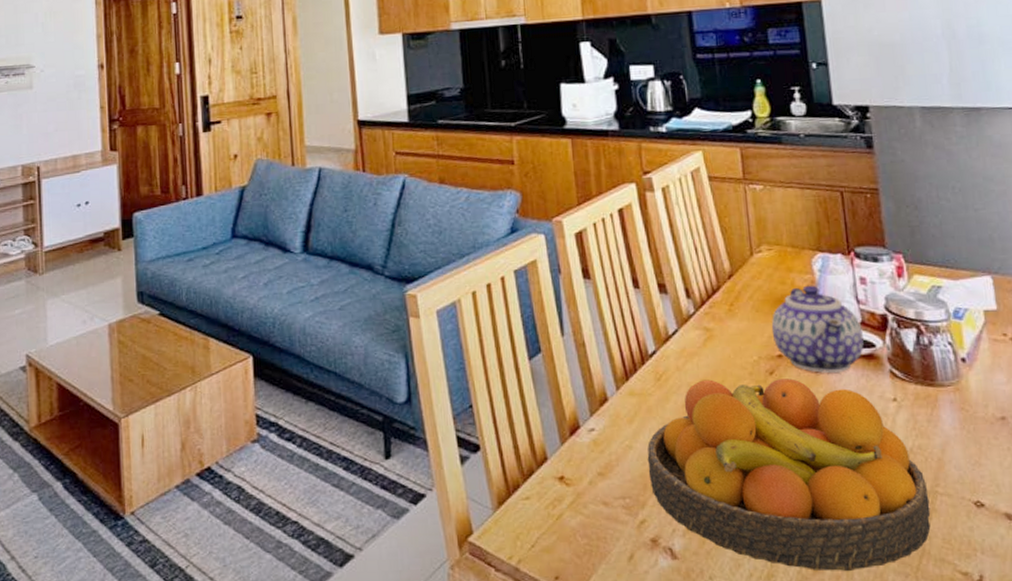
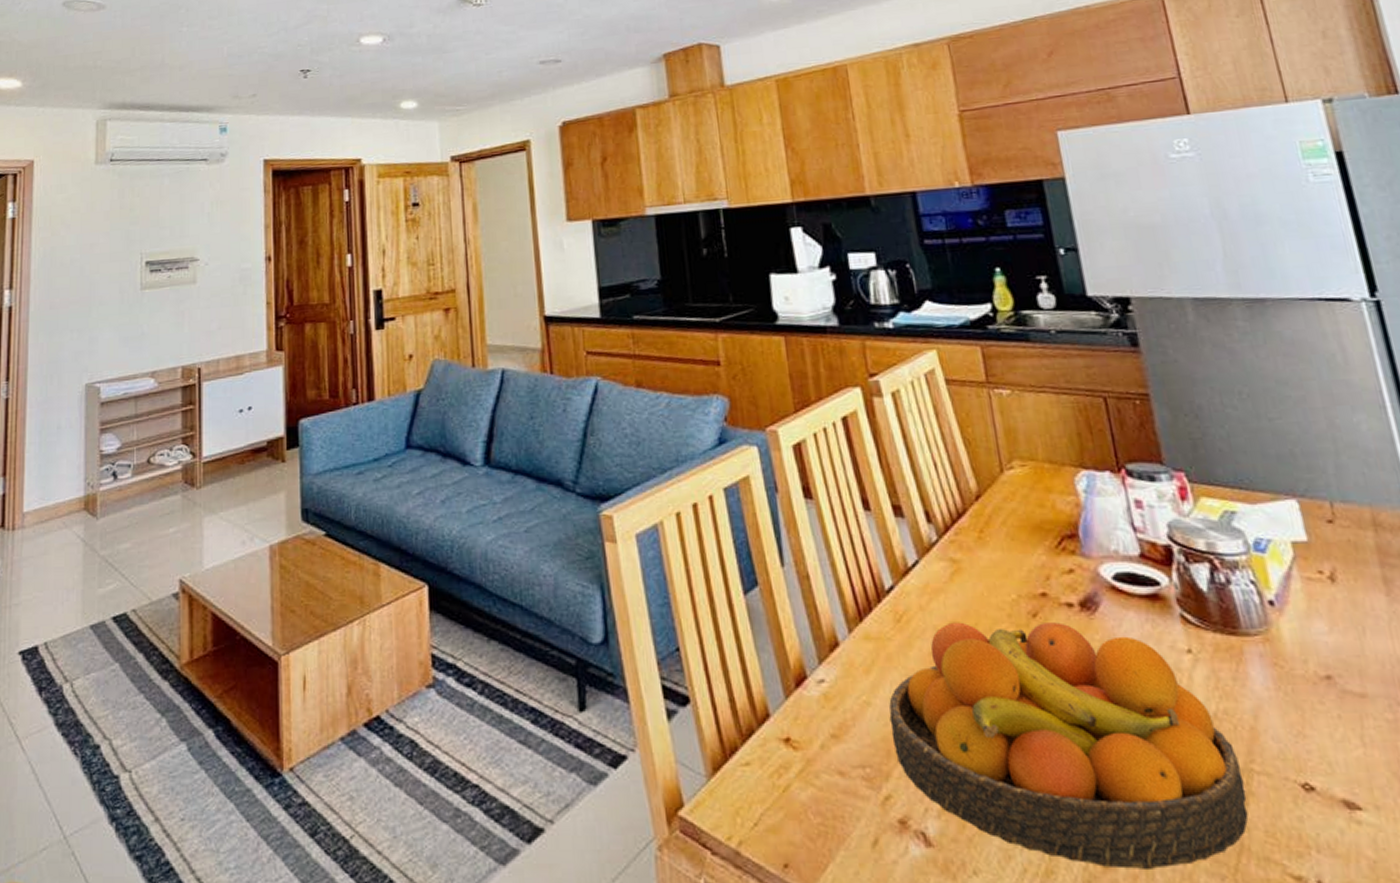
teapot: present [771,285,864,373] -> none [1031,508,1146,616]

